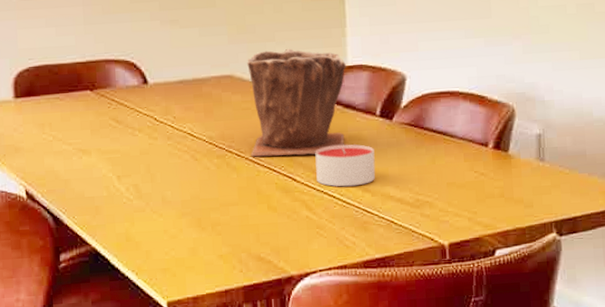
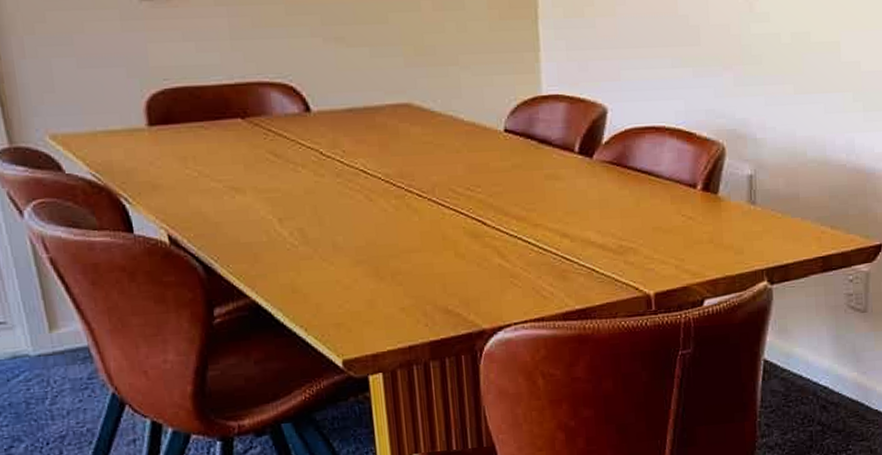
plant pot: present [247,48,346,157] -> none [427,74,540,198]
candle: present [315,144,376,187] -> none [507,184,575,232]

